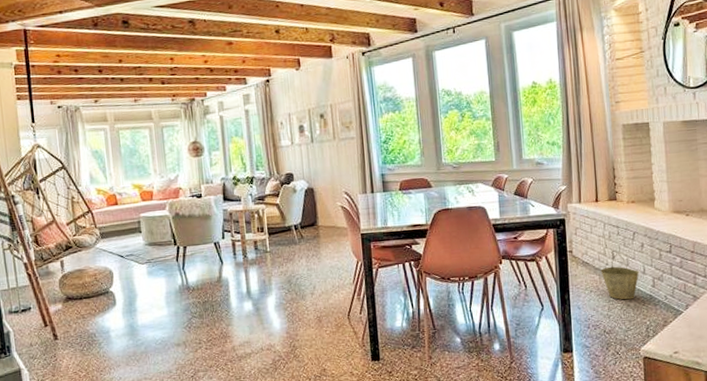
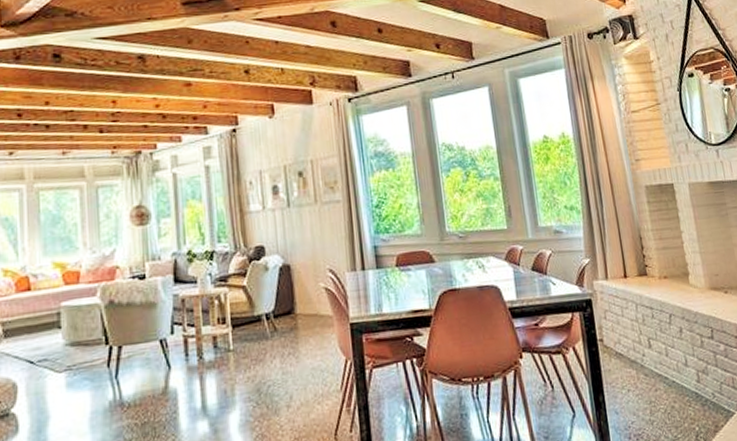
bucket: present [600,253,639,300] -> none [637,340,681,401]

